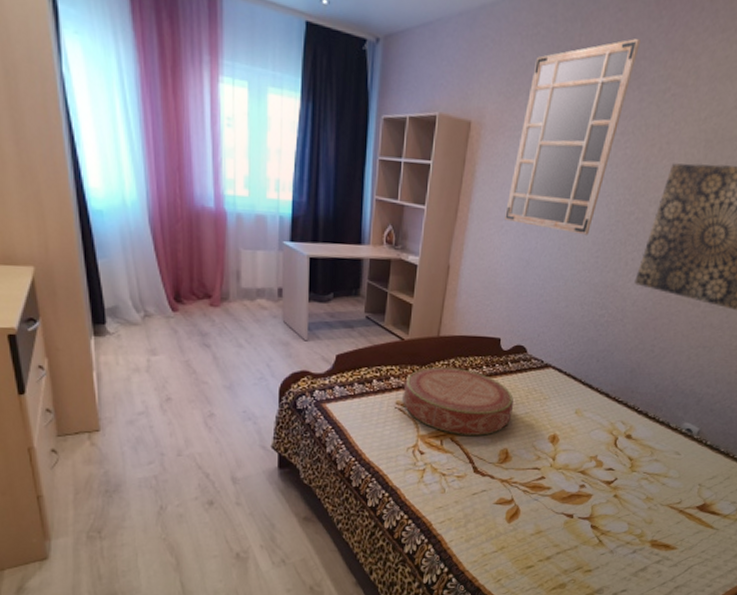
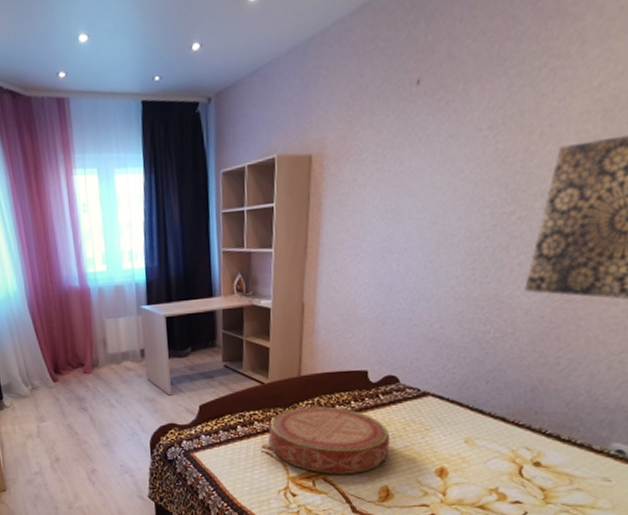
mirror: present [505,38,641,235] -> none [359,18,501,249]

